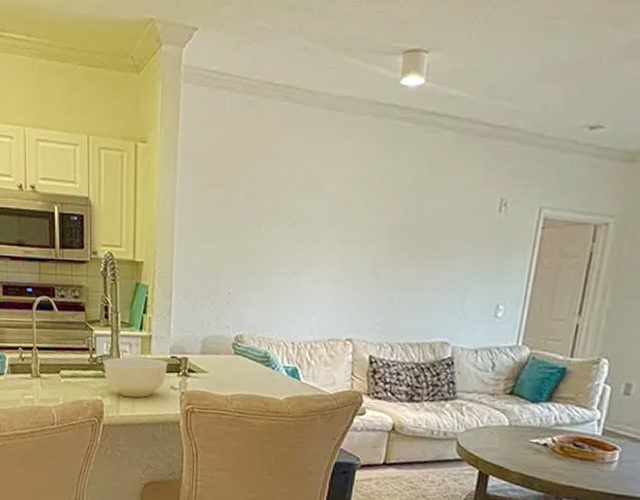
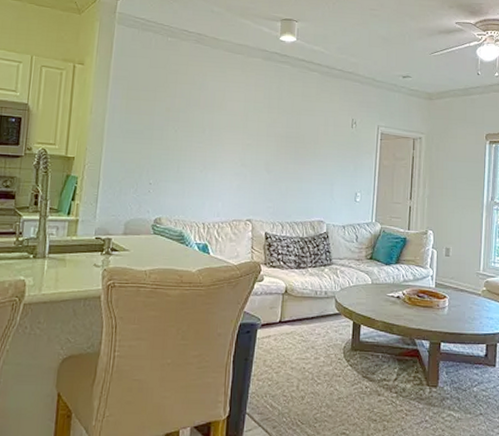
bowl: present [103,356,168,398] -> none [28,239,92,277]

